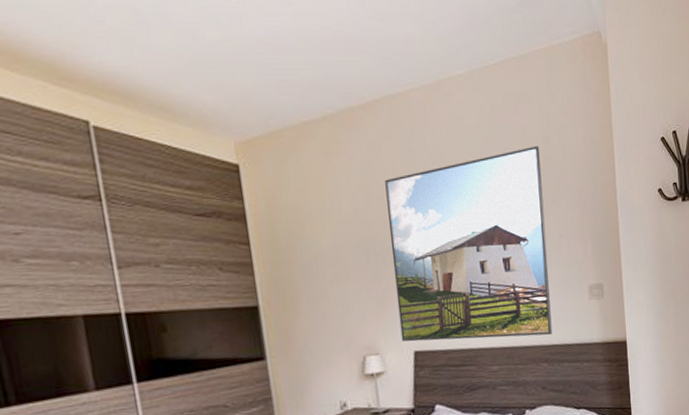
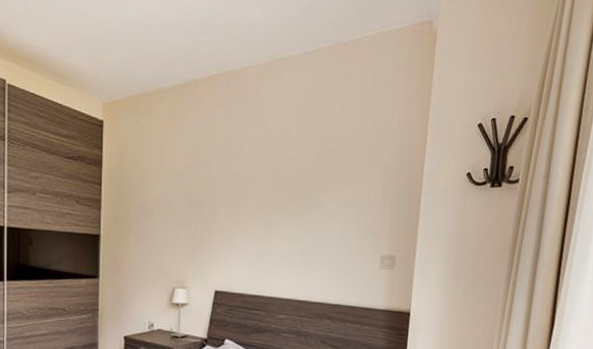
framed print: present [385,145,553,342] -> none [206,123,355,296]

